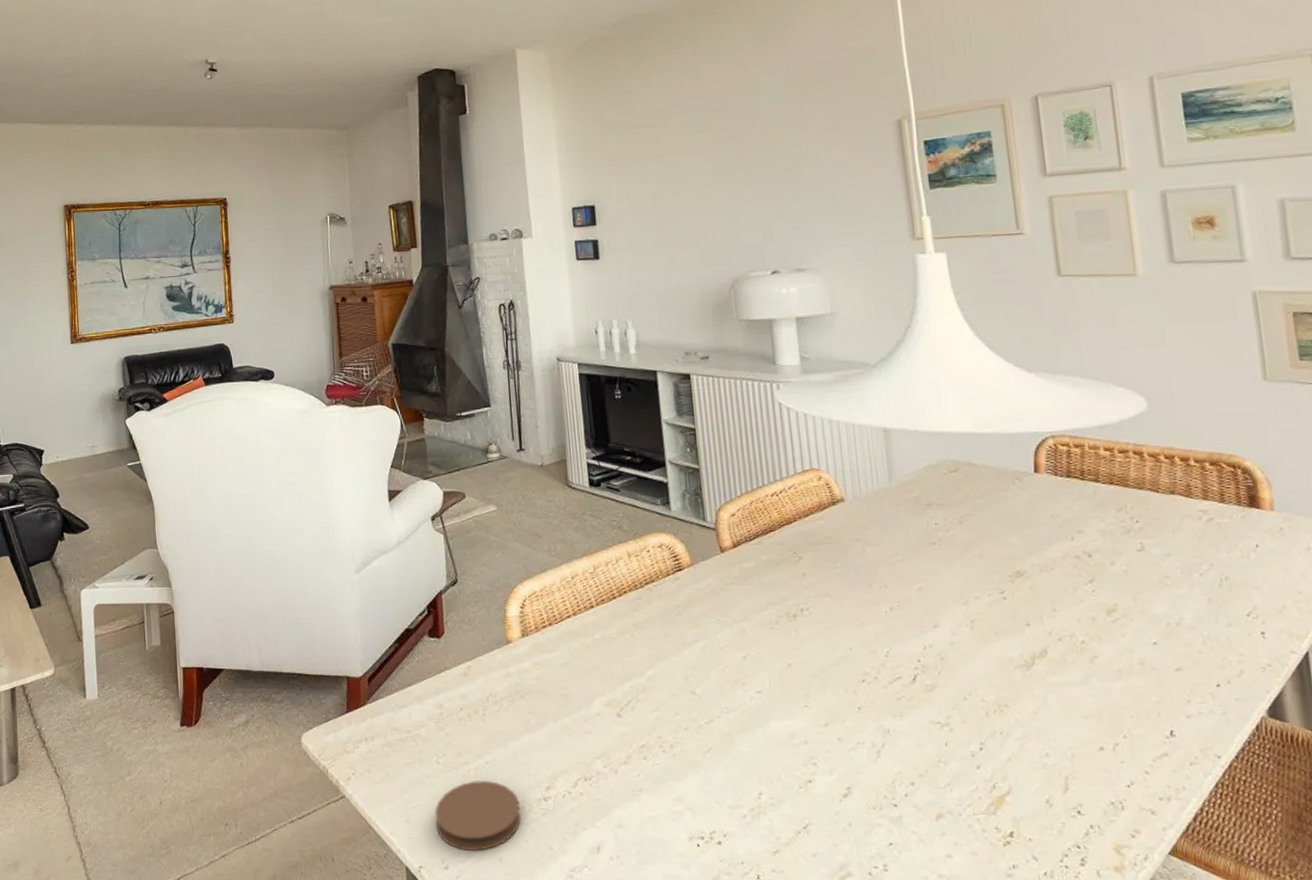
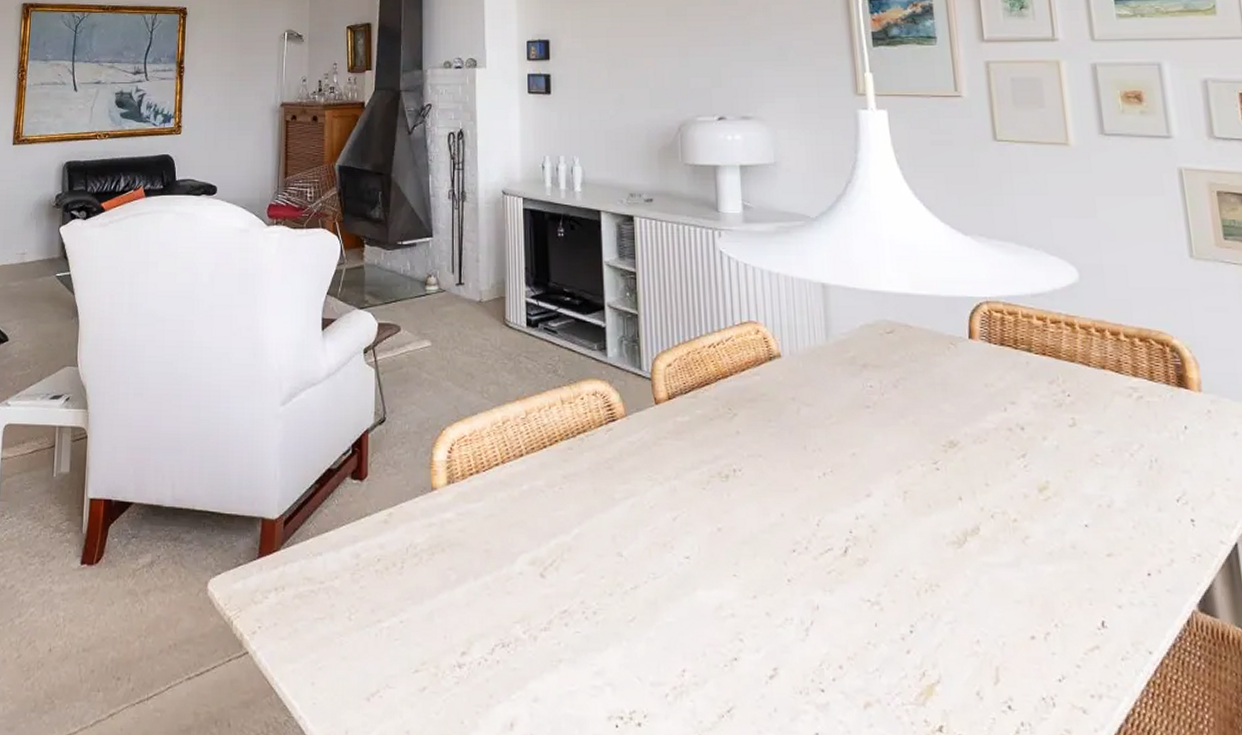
coaster: present [435,781,521,851] -> none [342,641,432,722]

